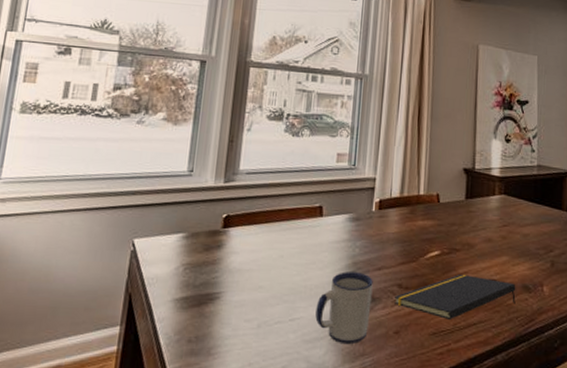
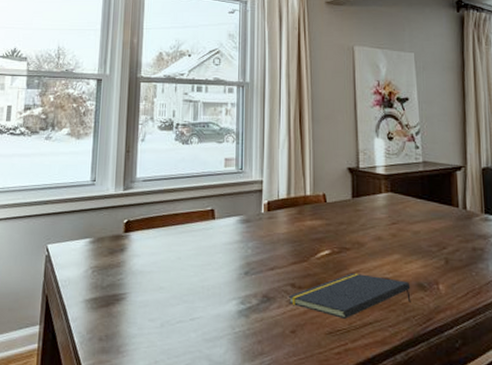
mug: present [315,272,373,345] -> none [214,272,267,344]

